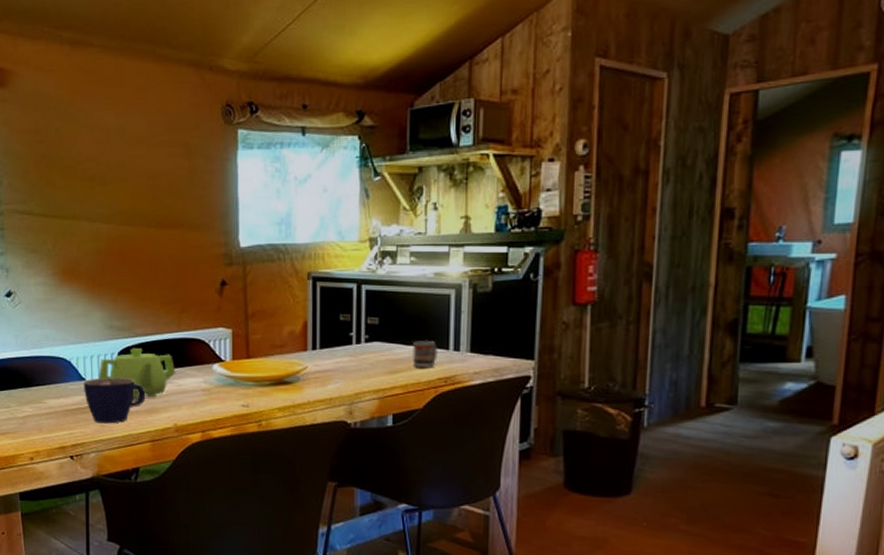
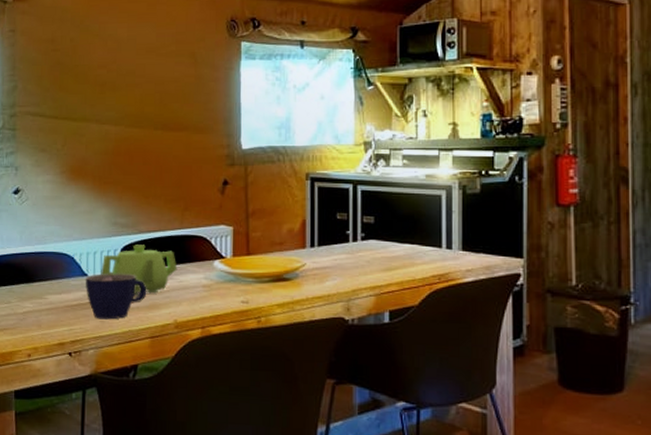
cup: present [412,341,438,367] -> none [407,239,431,265]

